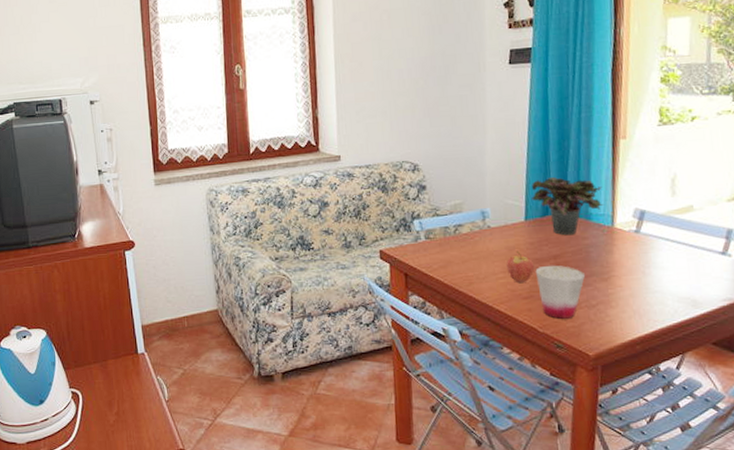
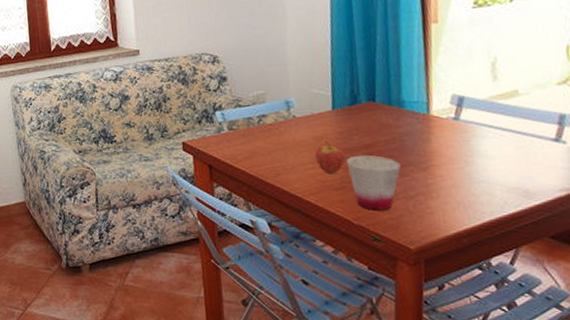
potted plant: present [532,177,604,236] -> none [338,65,417,124]

